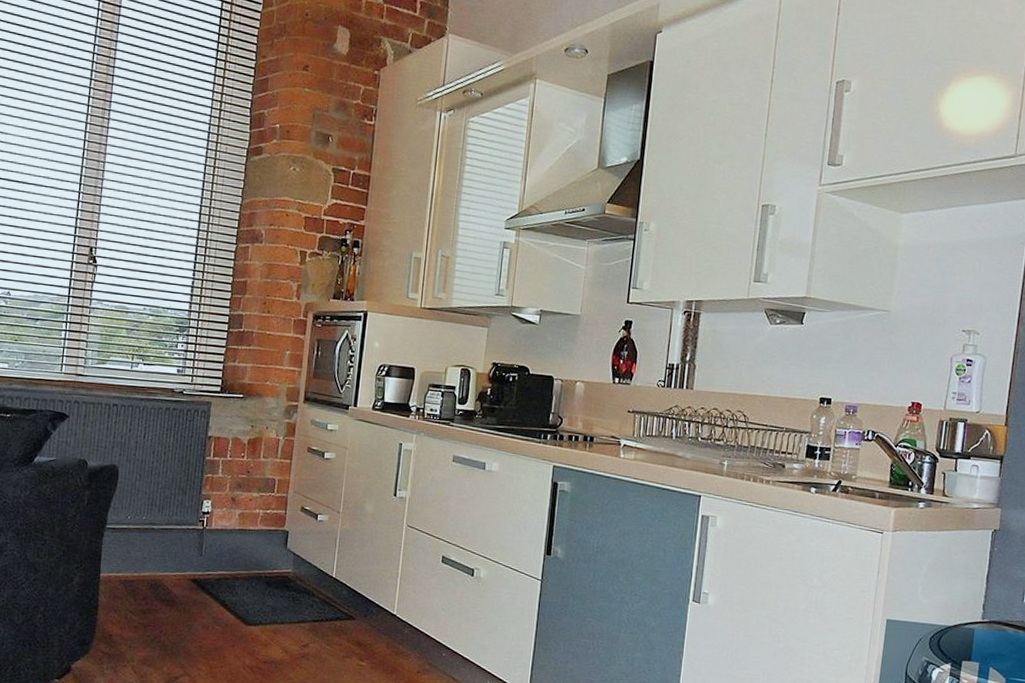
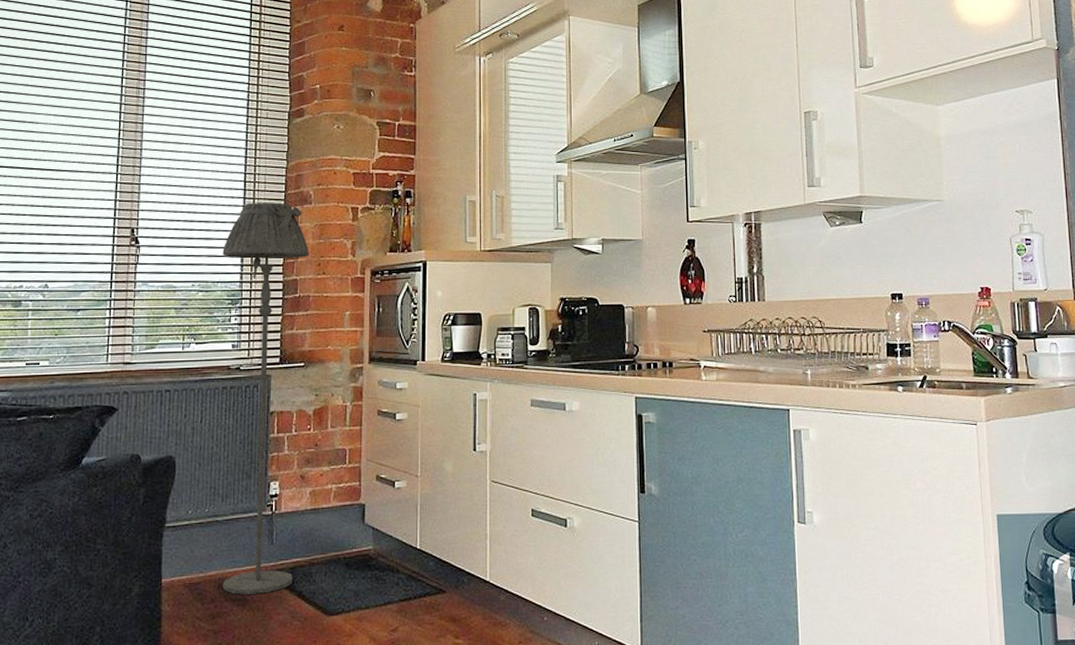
floor lamp: none [154,235,257,599] -> present [222,202,309,595]

